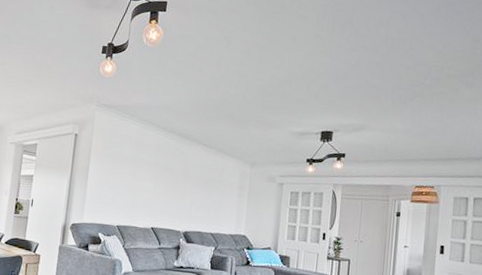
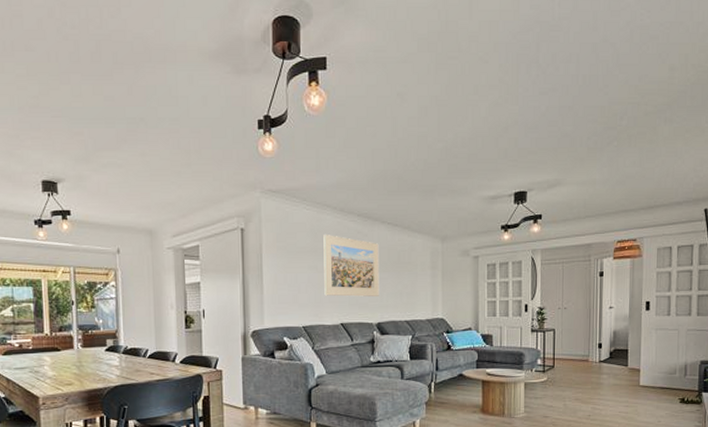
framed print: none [140,148,194,208] -> present [323,235,379,297]

